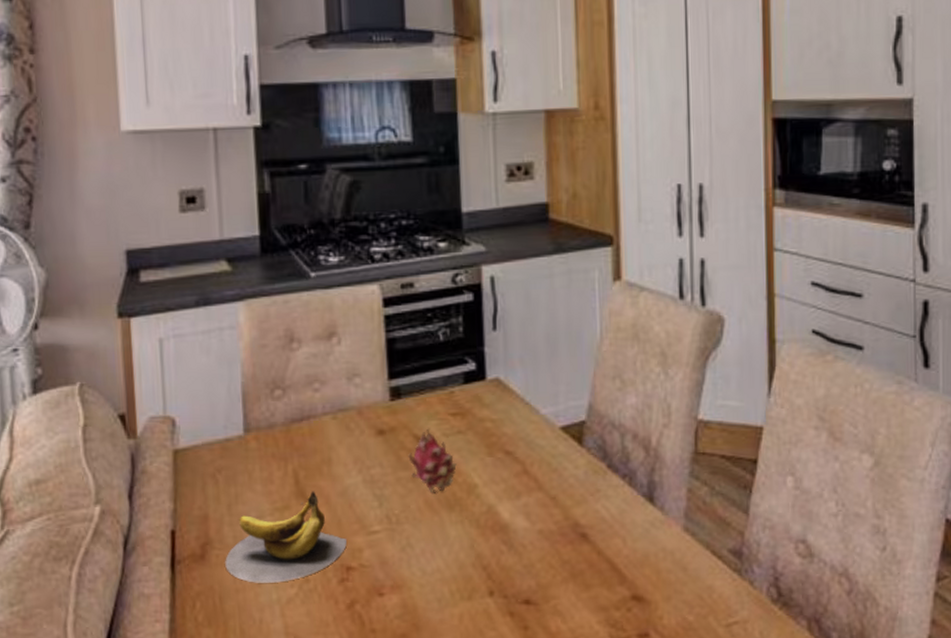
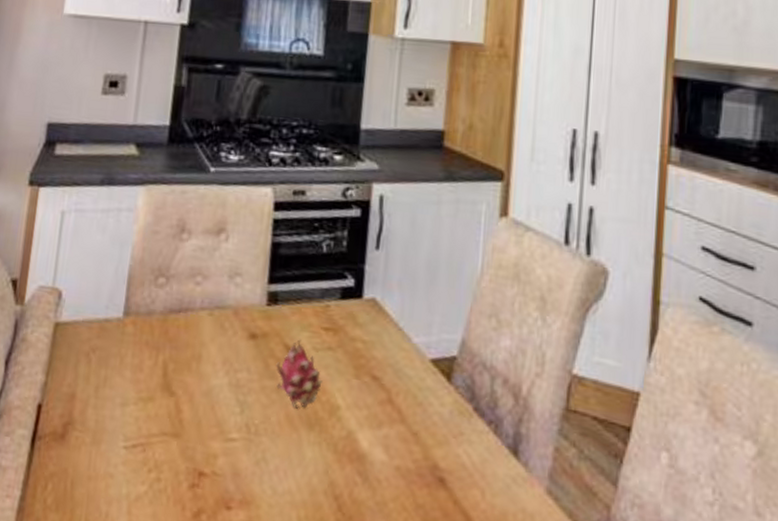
banana: present [225,491,347,583] -> none [82,386,203,477]

